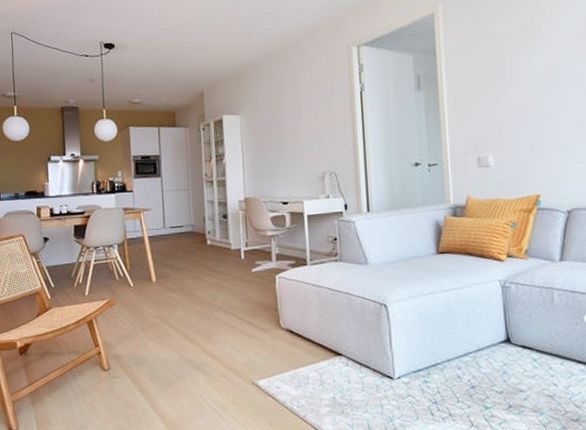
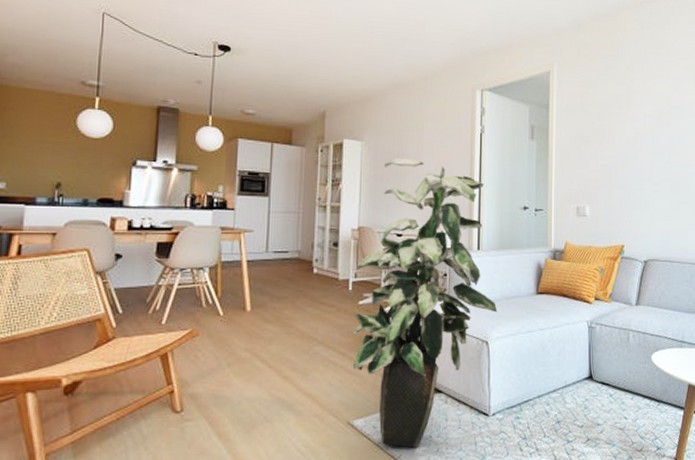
indoor plant: none [246,126,395,408] -> present [352,158,498,448]

